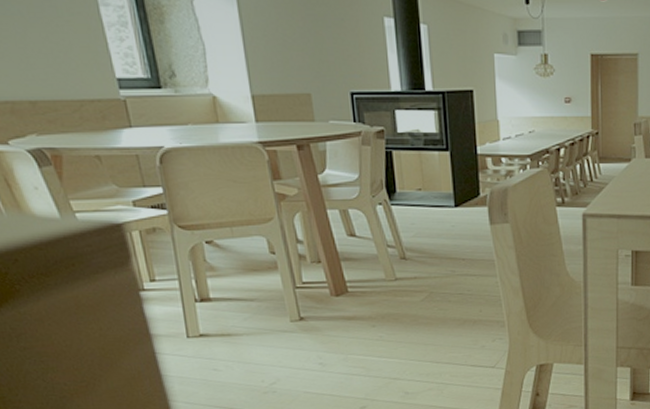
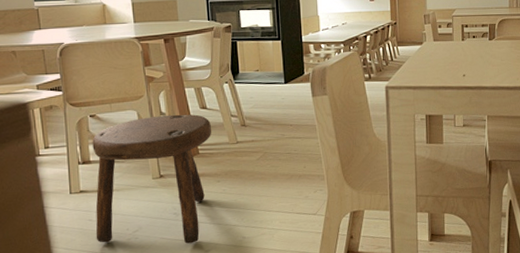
stool: none [210,242,364,399] -> present [92,114,212,244]

